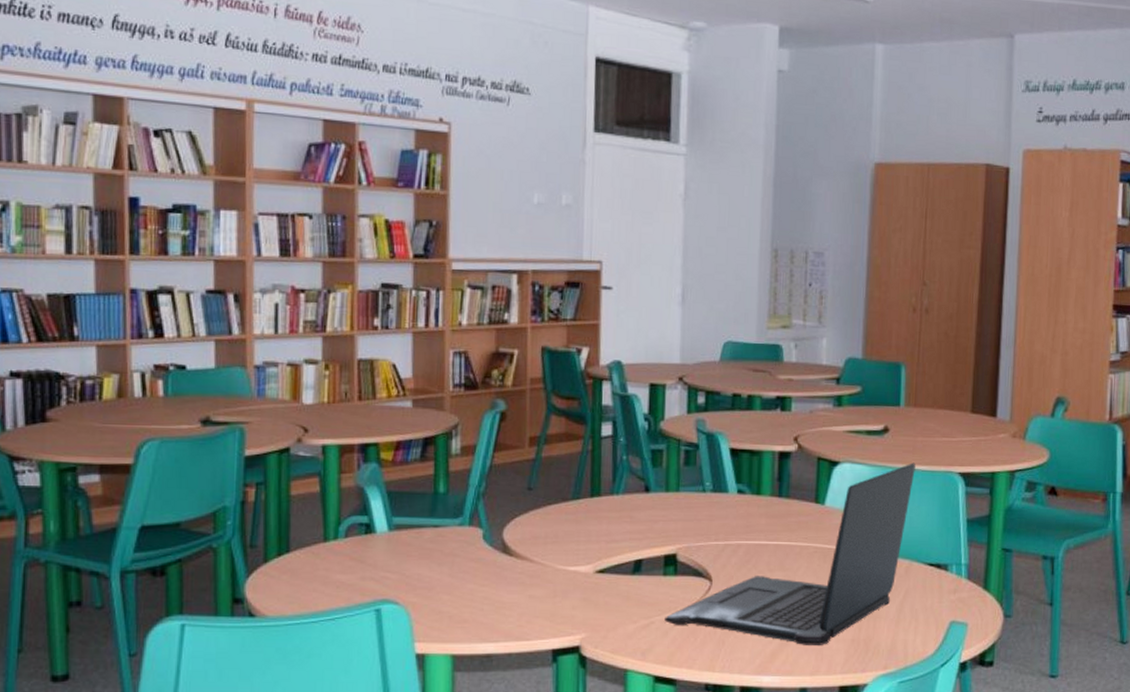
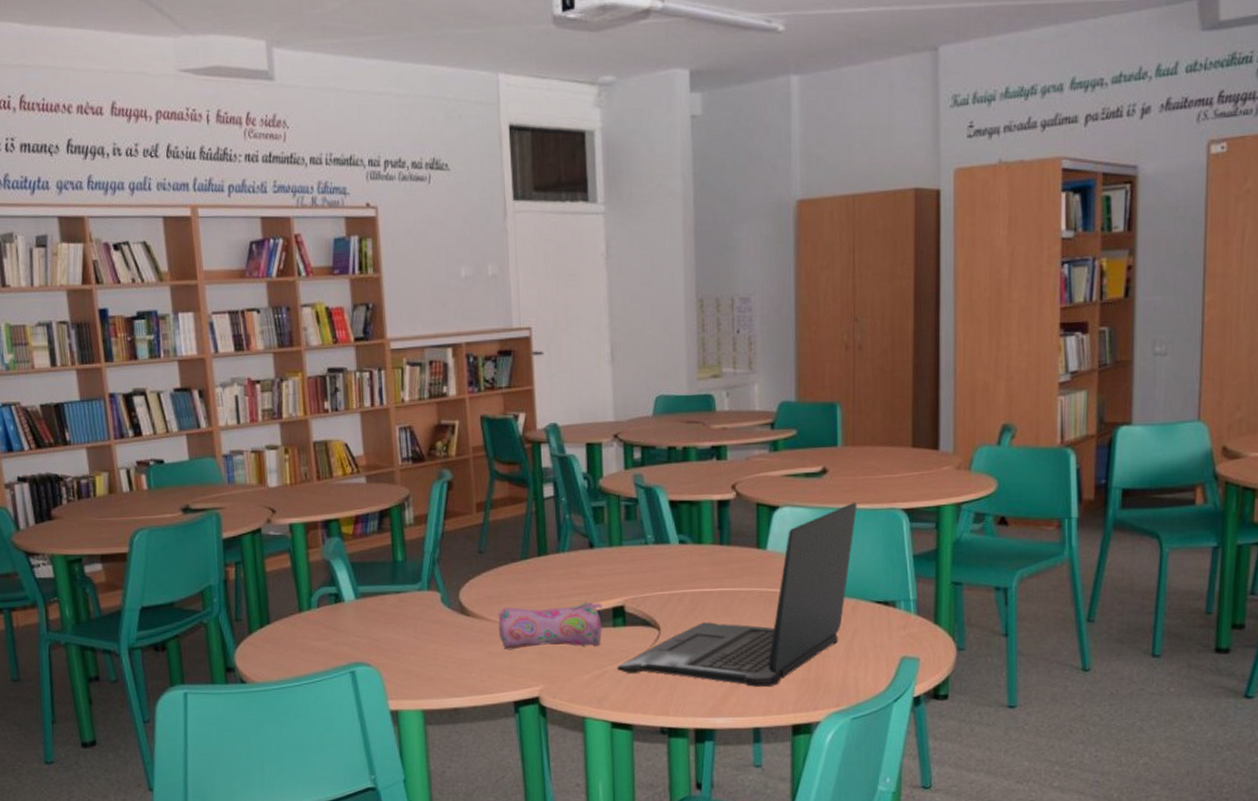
pencil case: none [542,548,654,595] -> present [498,602,602,650]

